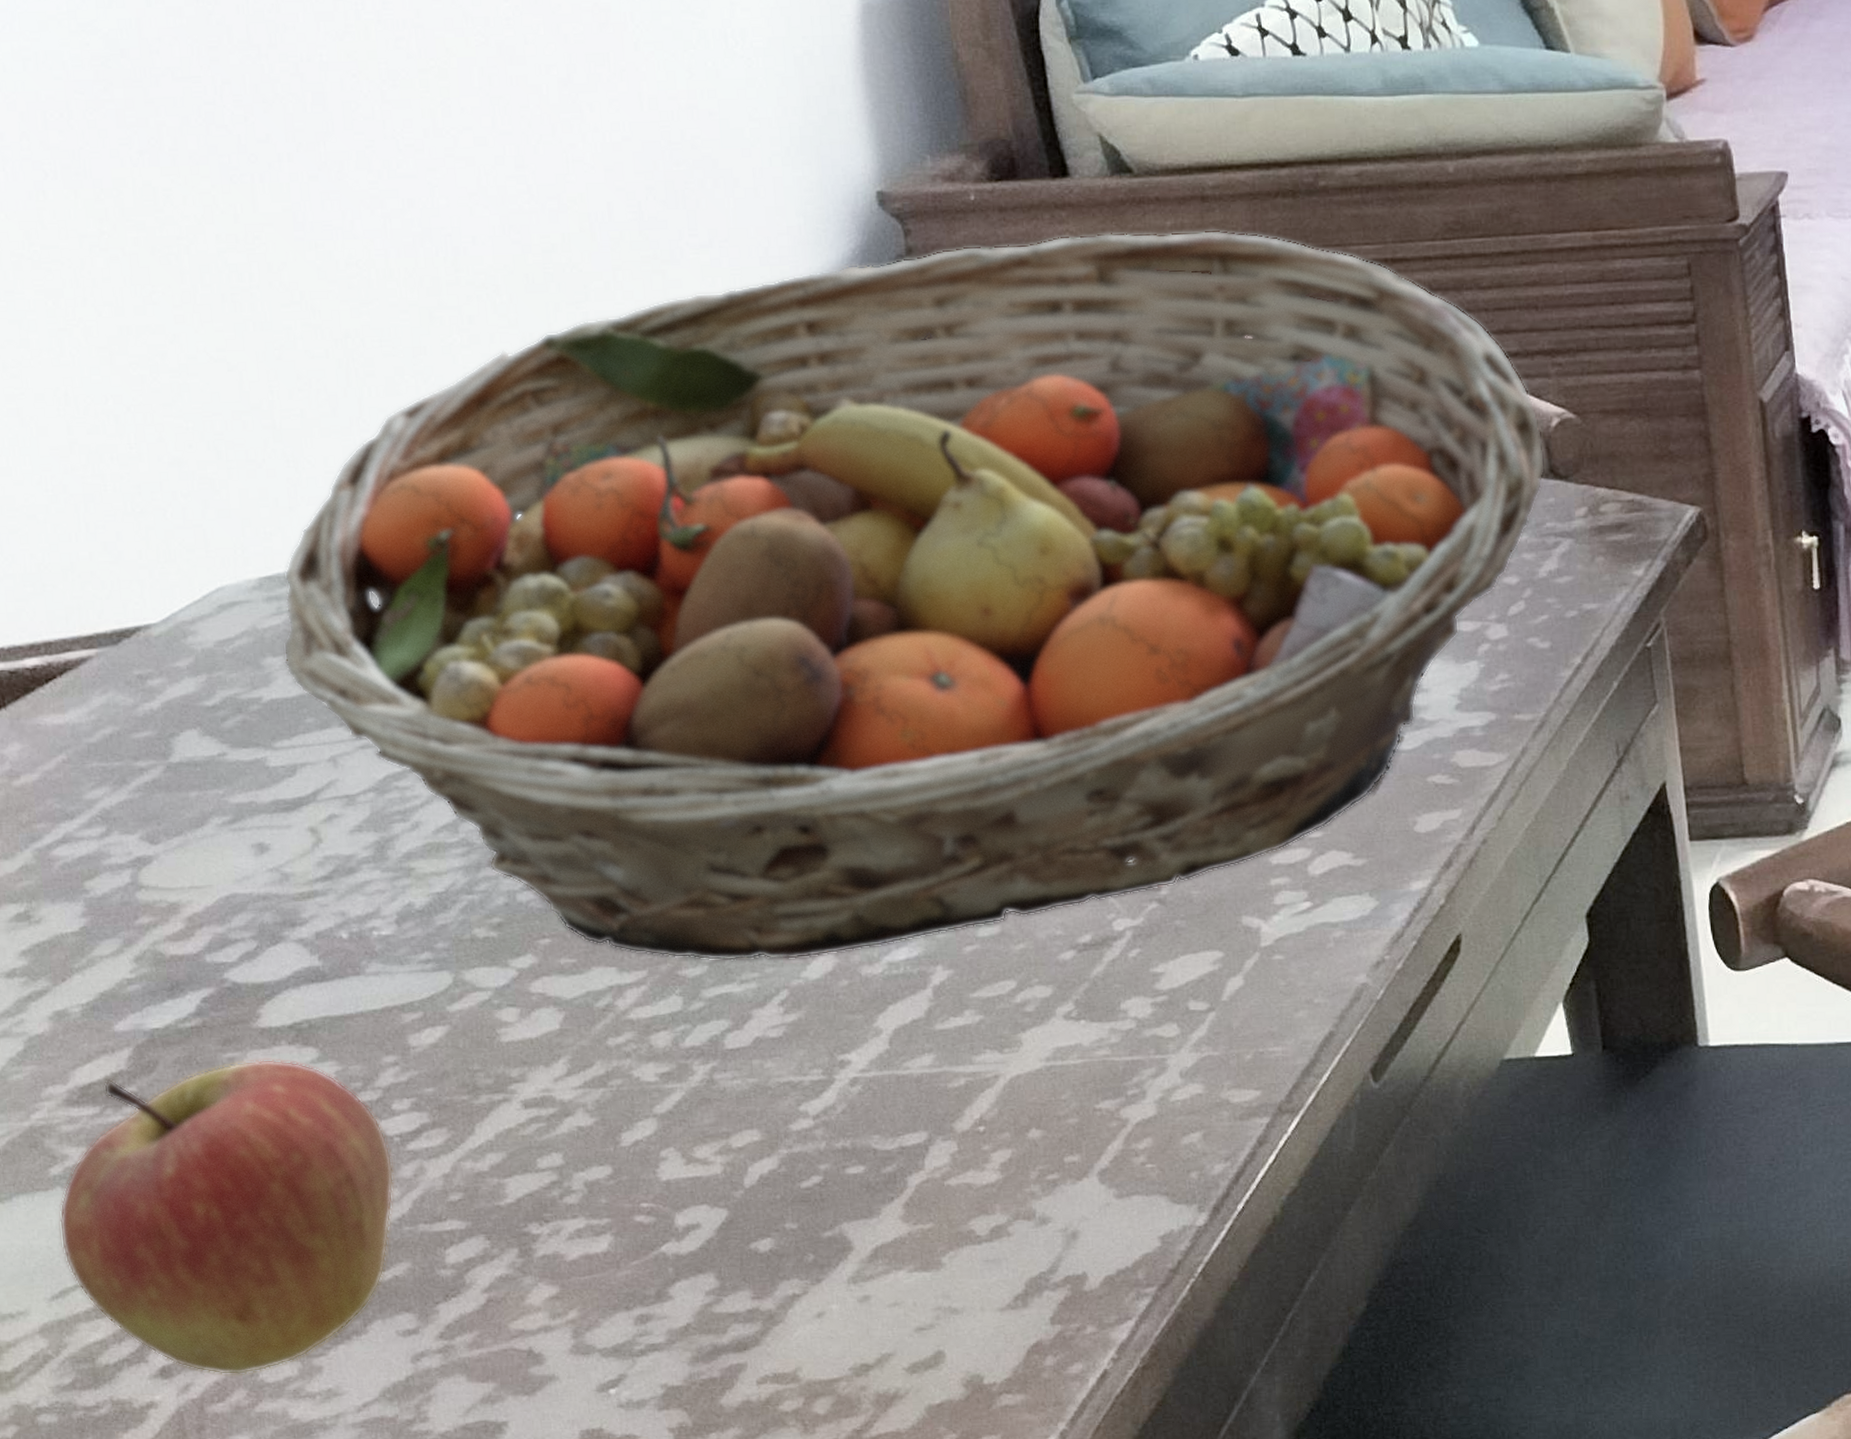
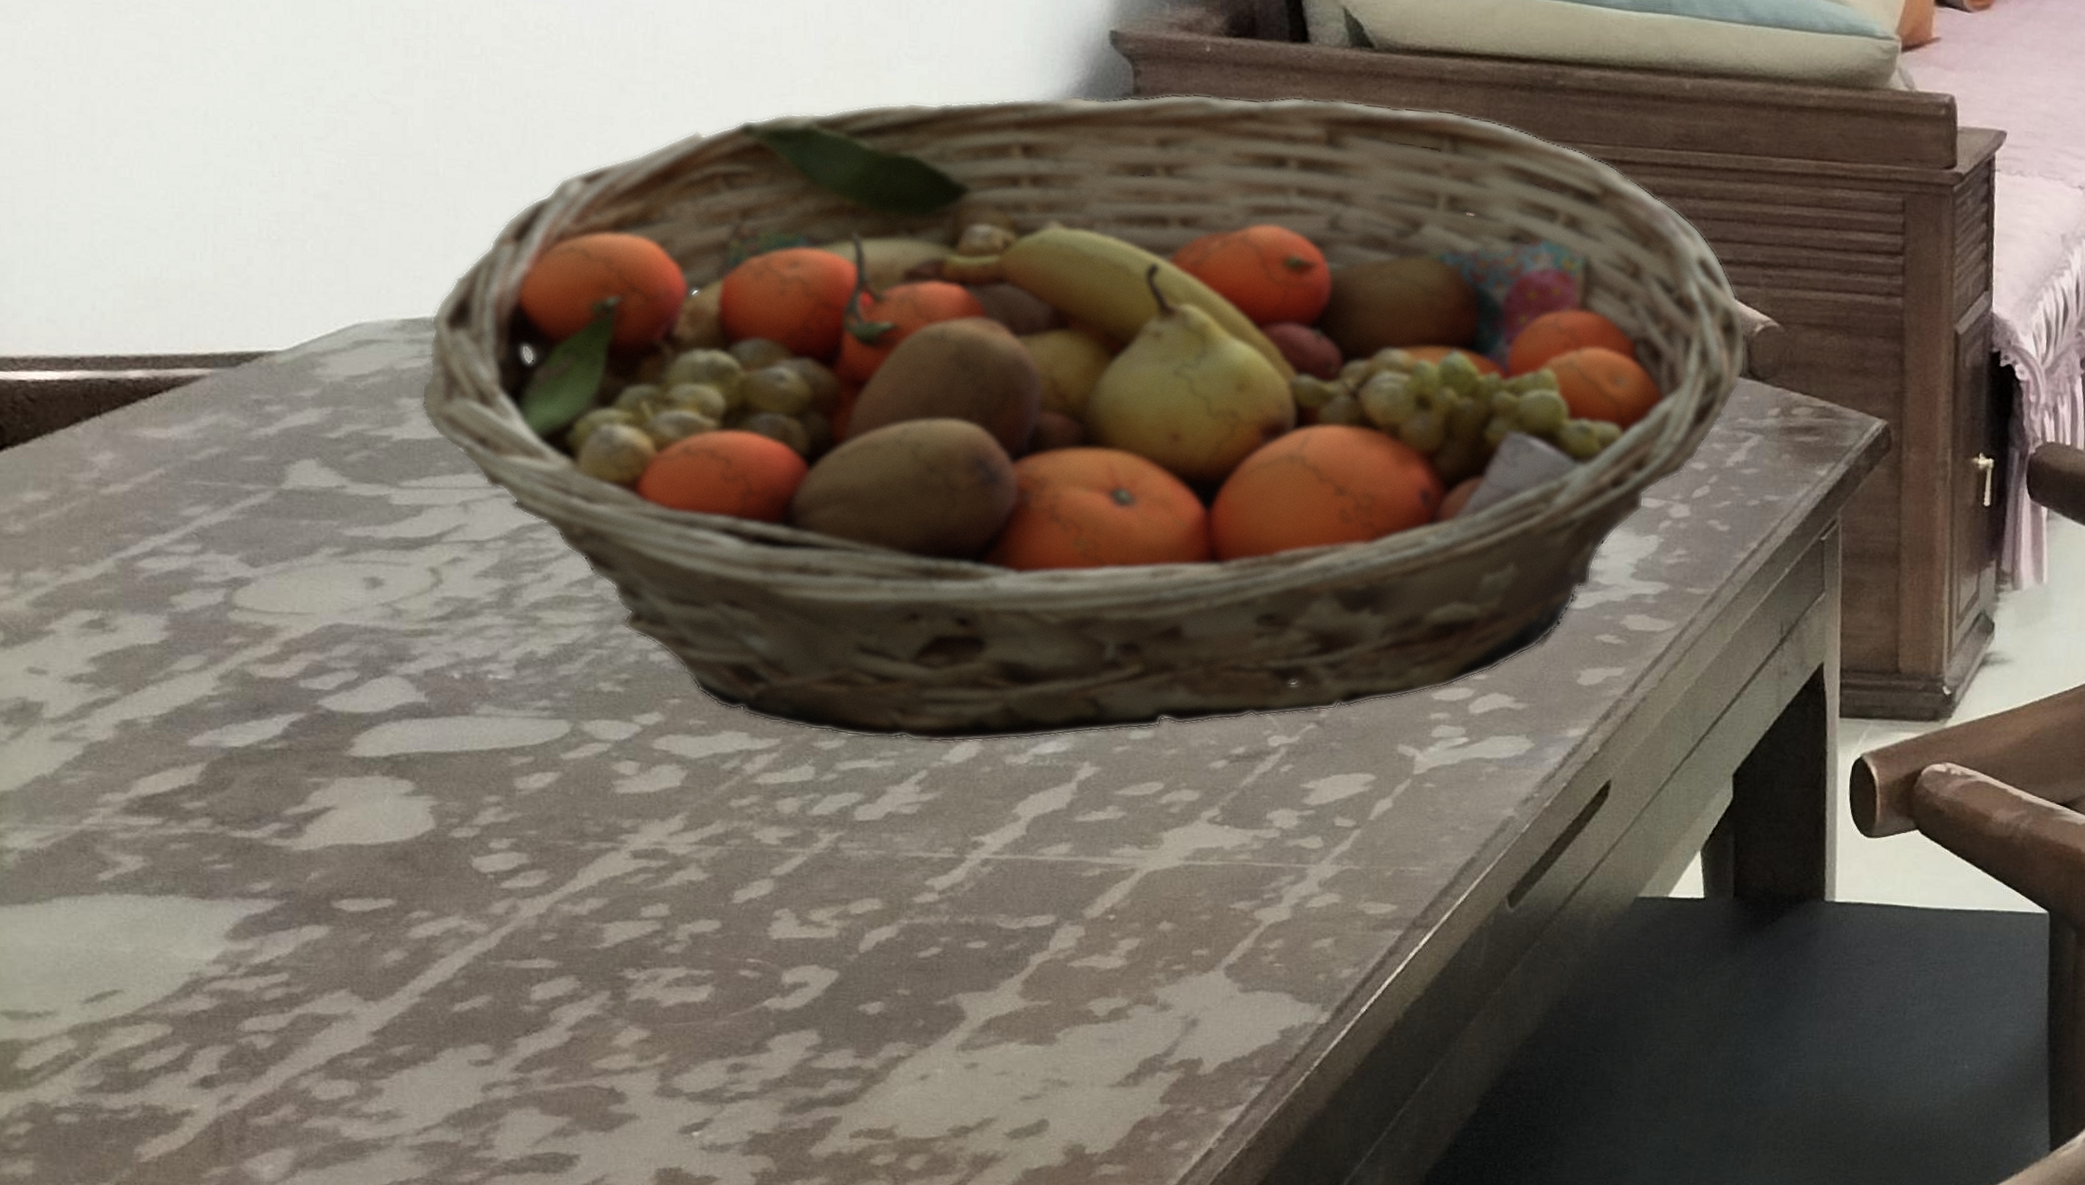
apple: present [59,1059,394,1375] -> none [103,787,484,1091]

